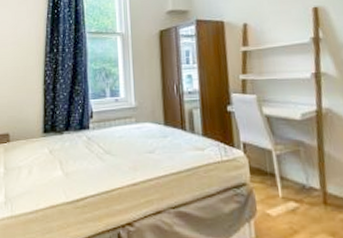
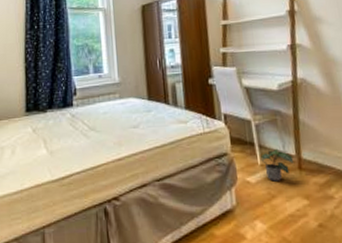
potted plant: none [280,181,318,216] -> present [259,148,294,182]

